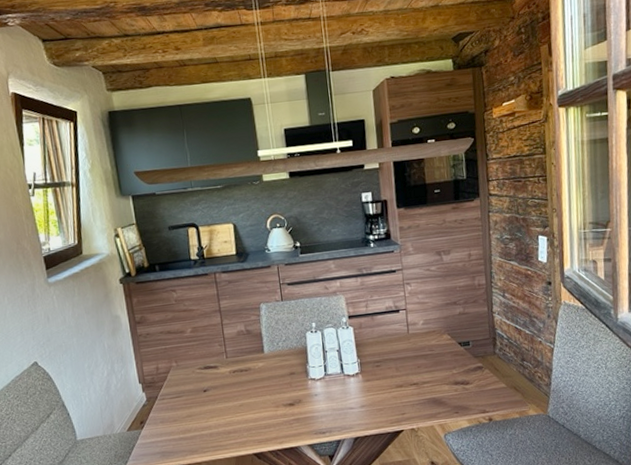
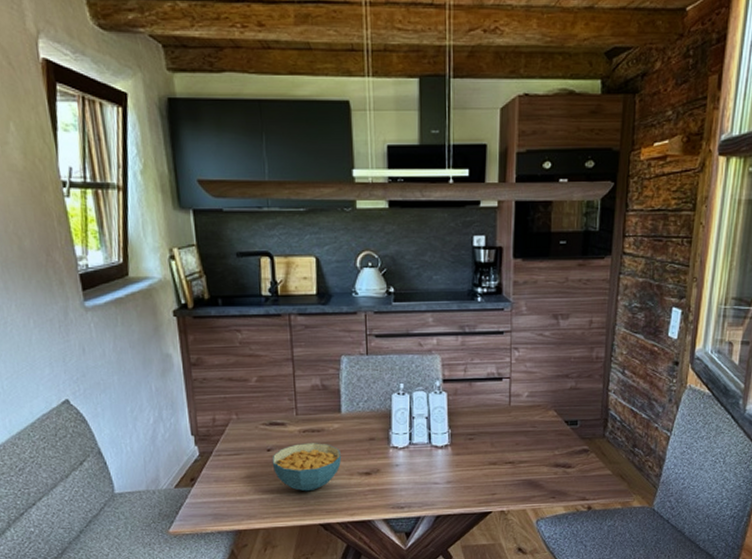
cereal bowl: none [208,381,268,426] -> present [272,443,342,492]

